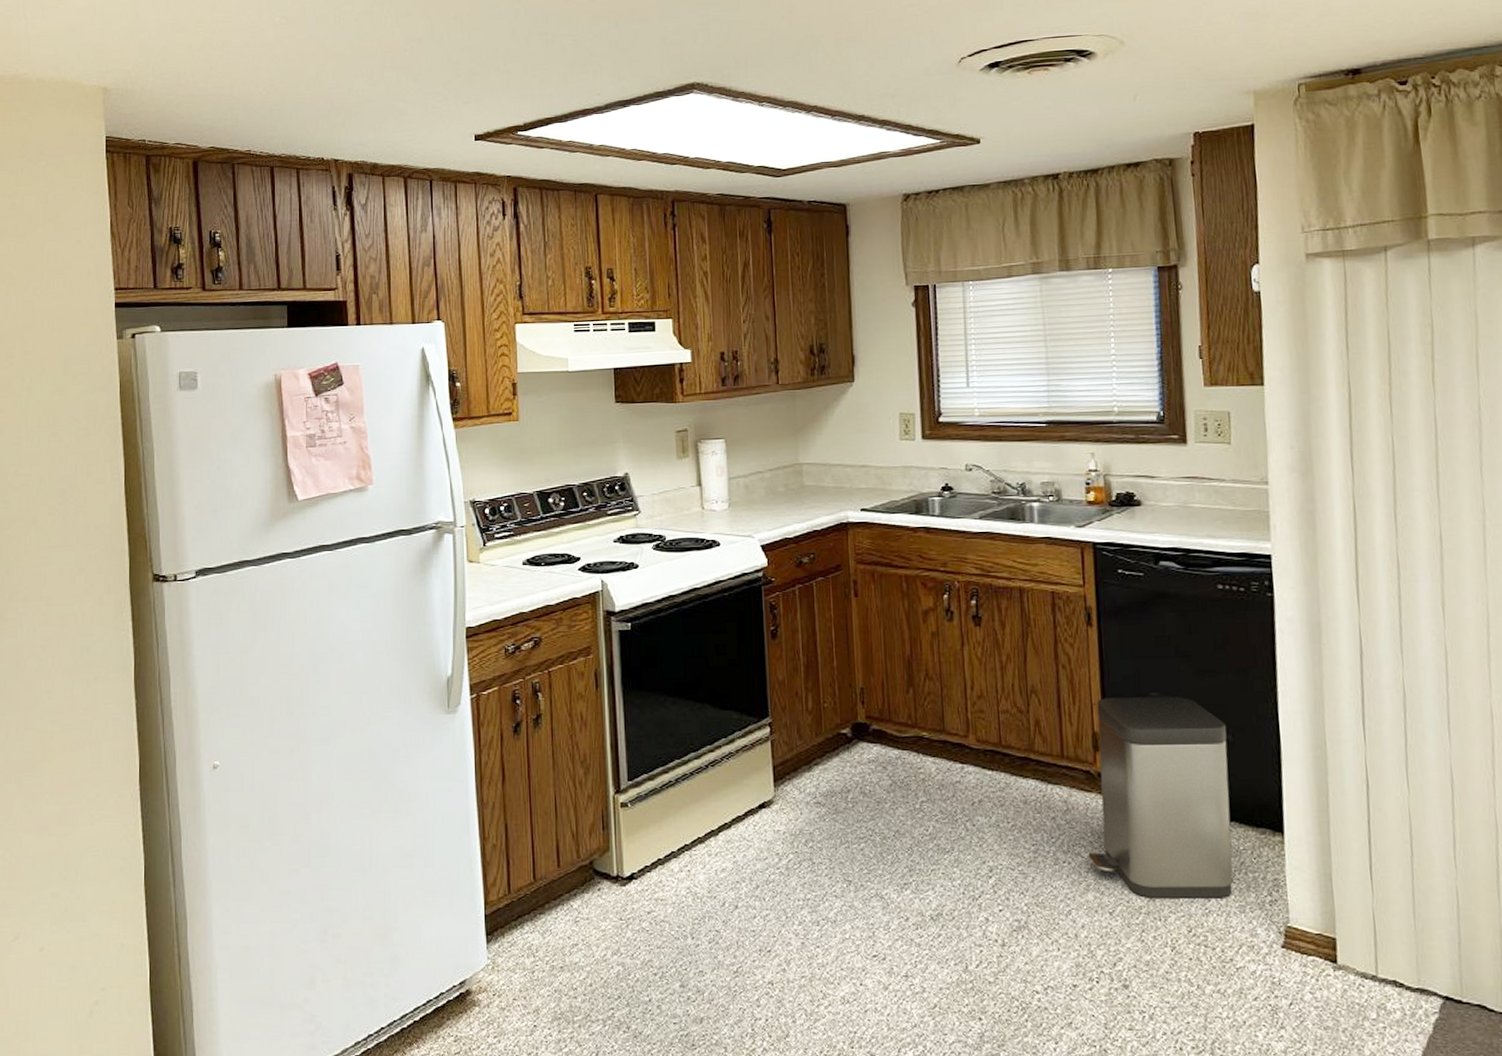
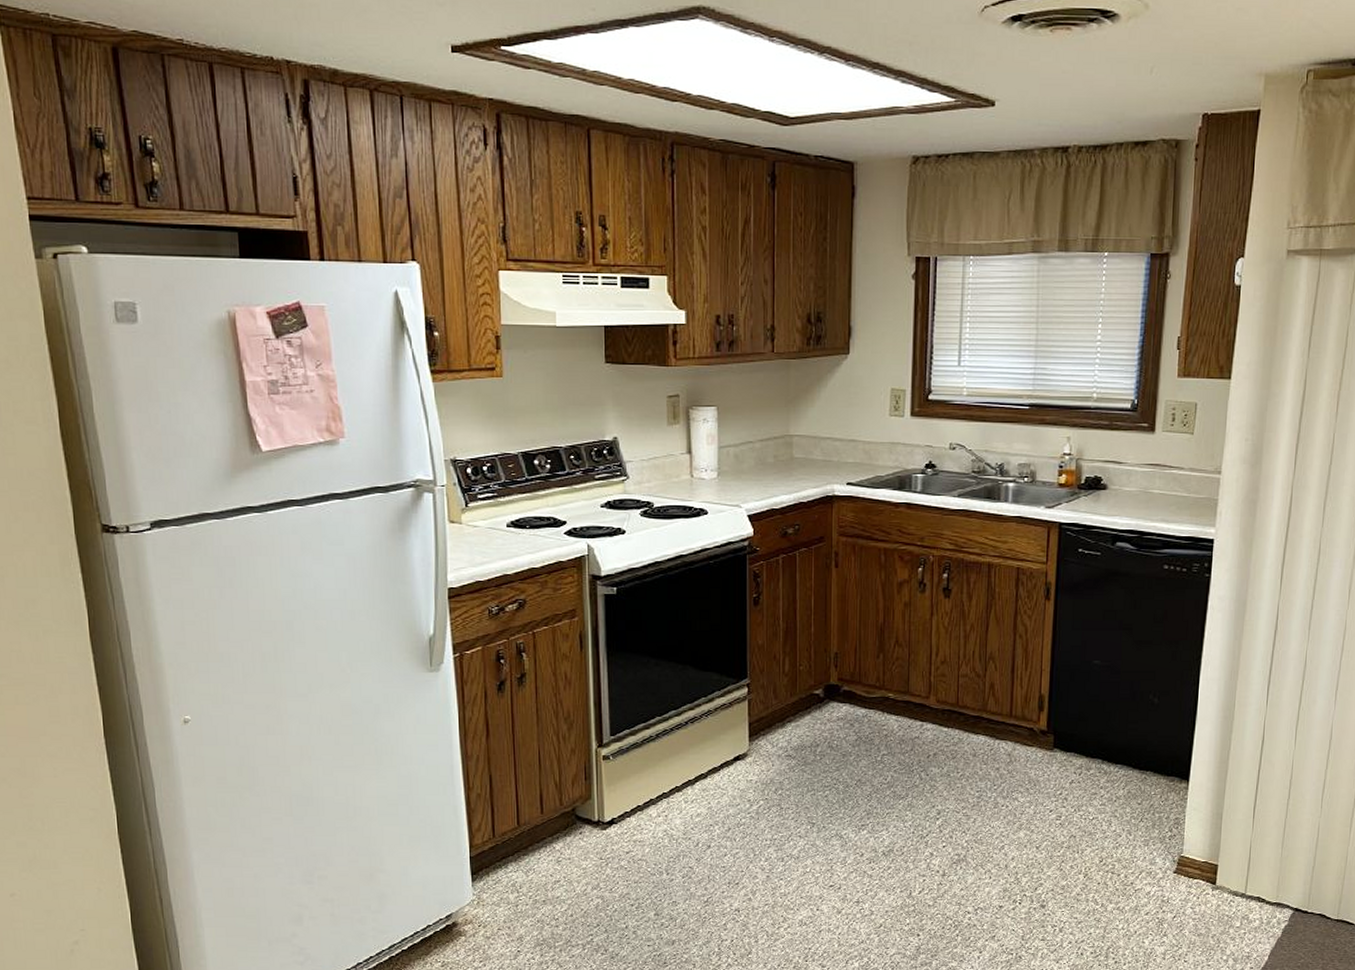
pedal bin: present [1088,696,1233,898] -> none [1023,663,1155,835]

